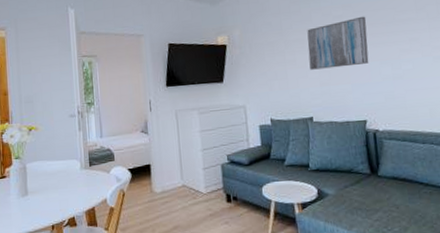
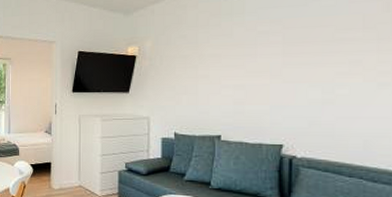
wall art: present [307,16,369,70] -> none [224,33,298,87]

